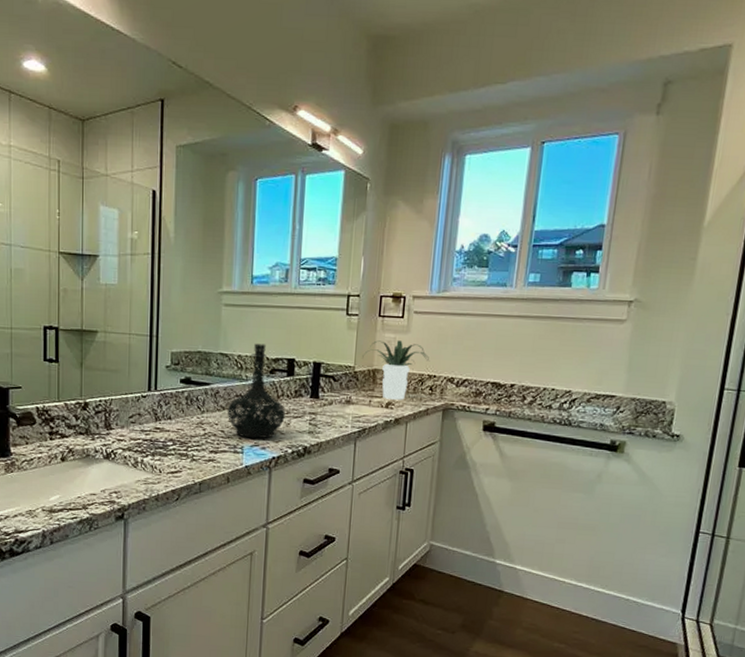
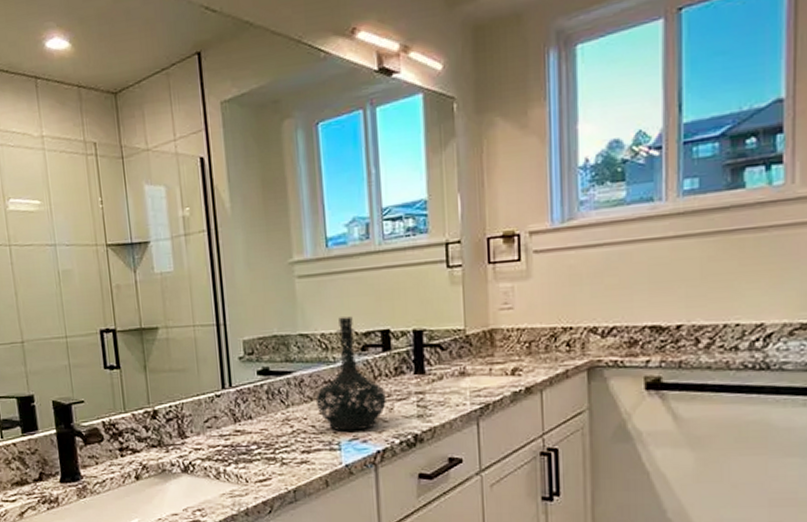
potted plant: present [362,340,430,400] -> none [474,289,562,365]

